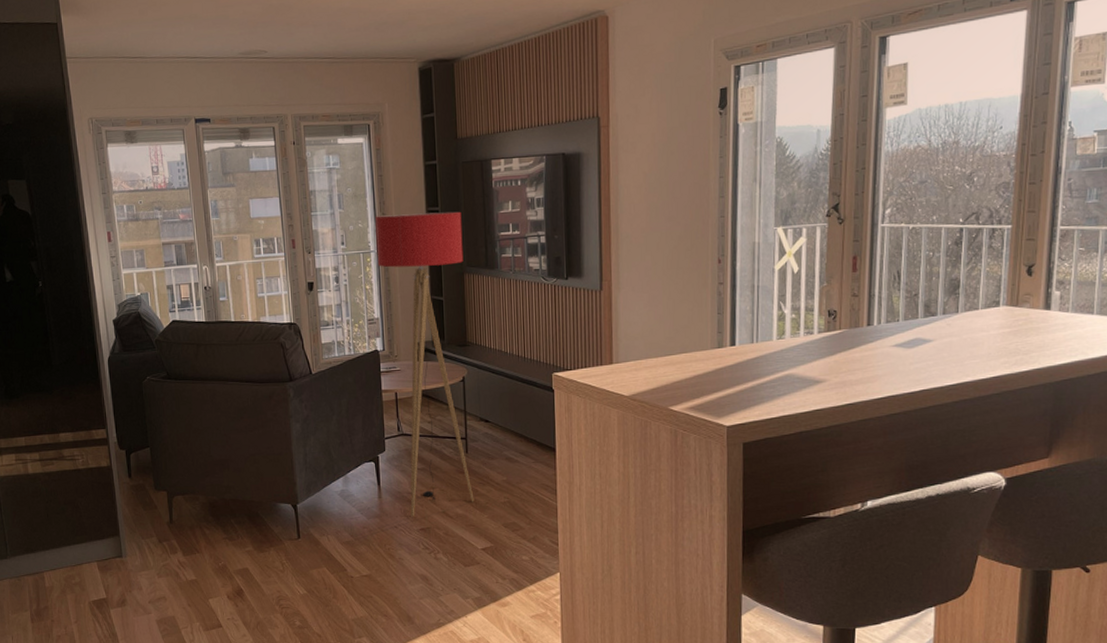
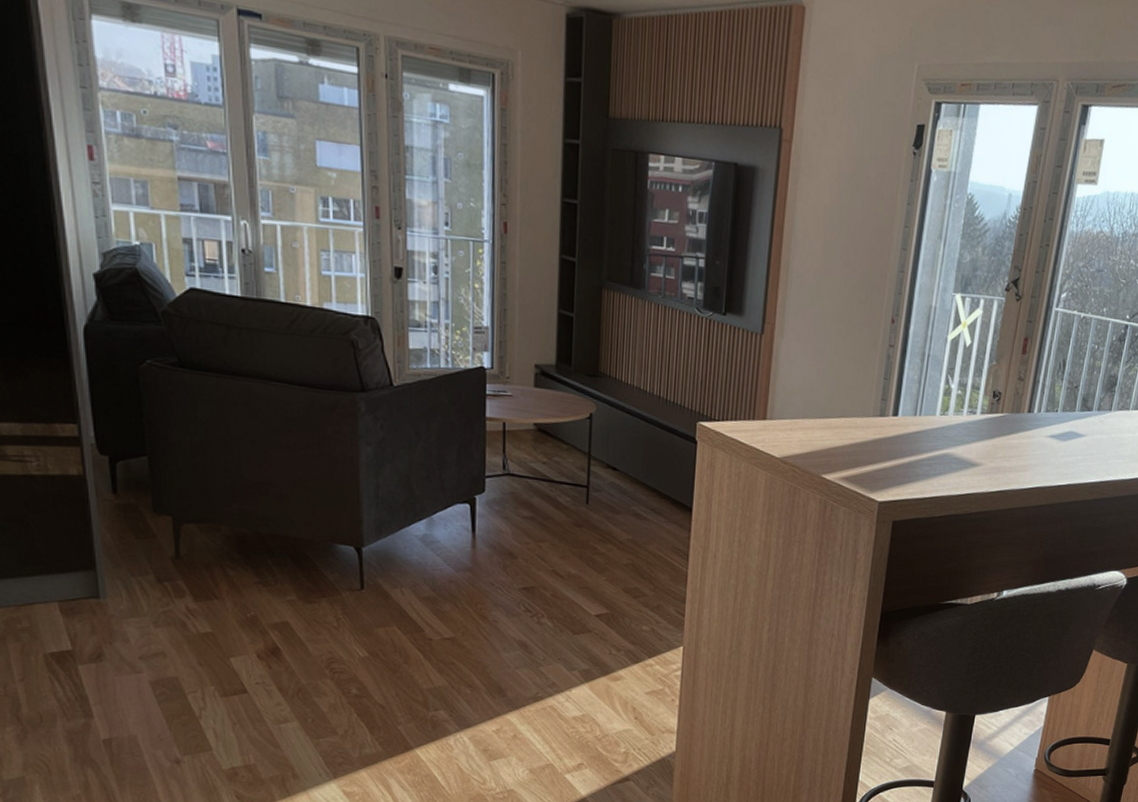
floor lamp: present [375,211,474,517] -> none [492,196,606,573]

